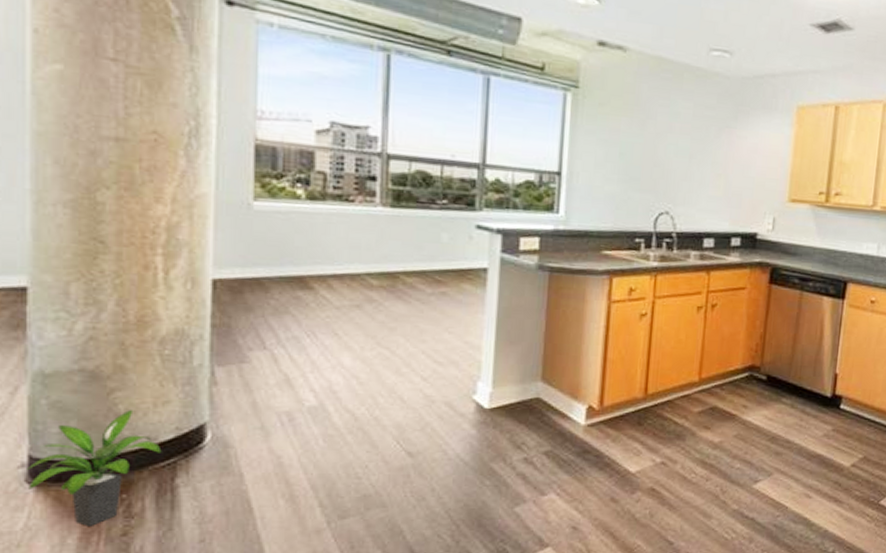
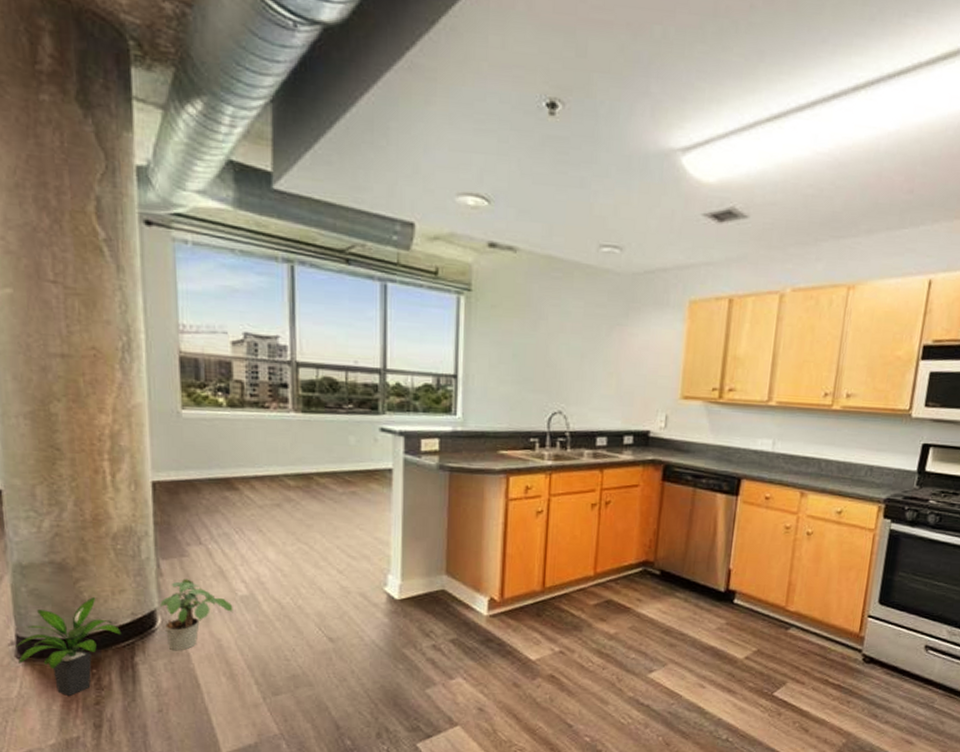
potted plant: none [212,388,298,471] -> present [160,579,233,651]

